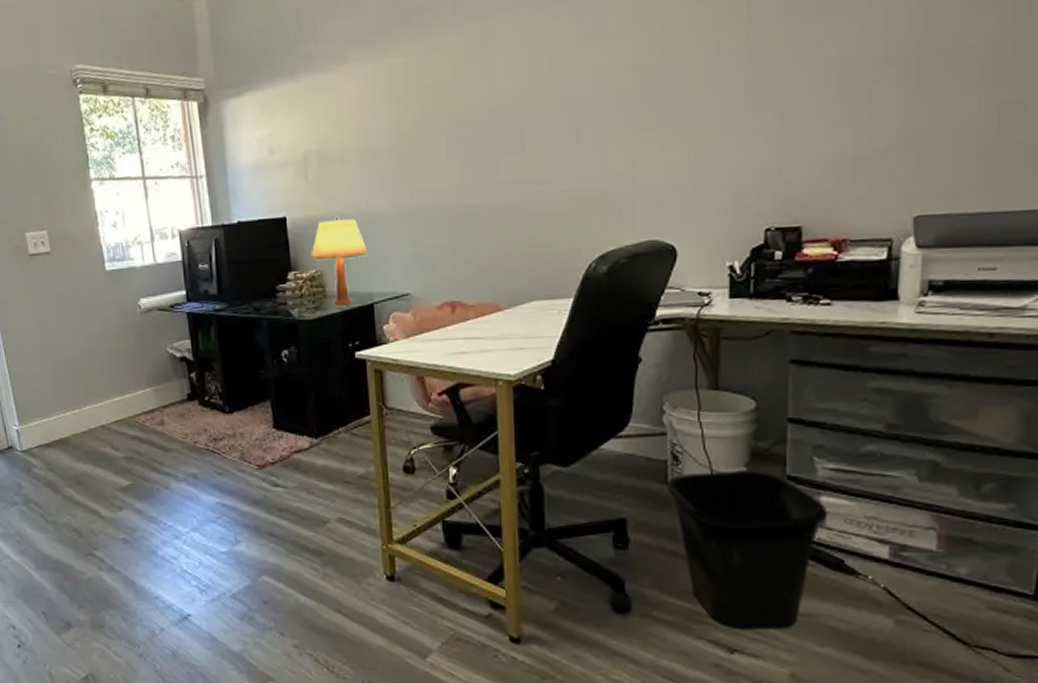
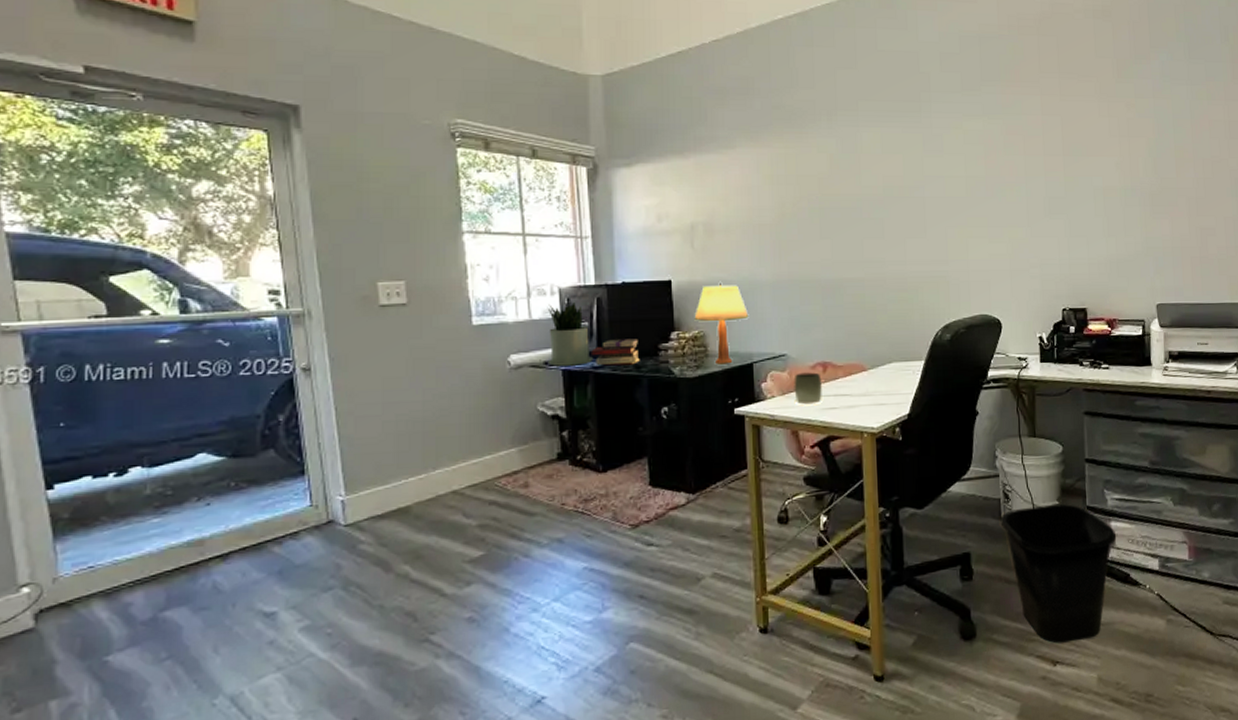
planter: none [169,245,215,309] -> present [547,302,594,366]
books: none [212,280,259,309] -> present [591,339,640,366]
mug: none [418,313,451,349] -> present [794,372,822,405]

